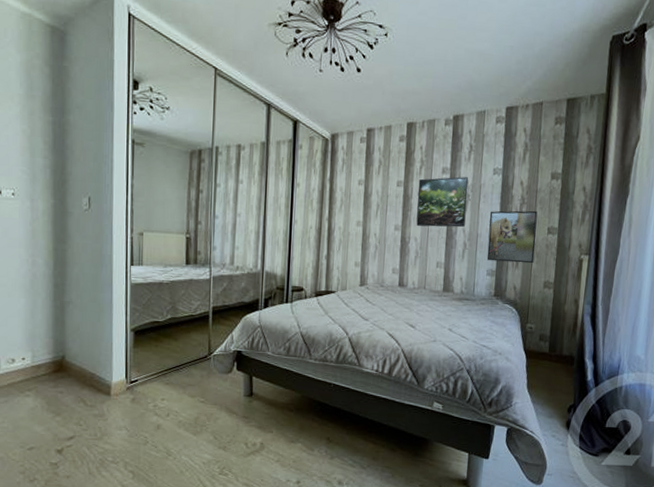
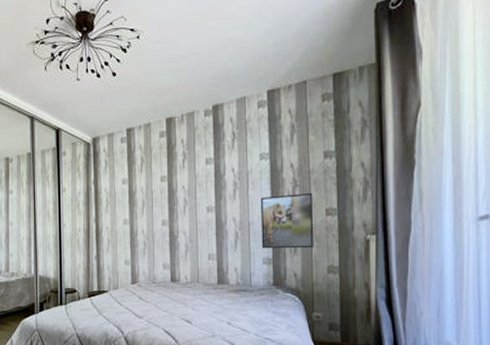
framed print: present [416,176,469,228] -> none [182,165,235,220]

